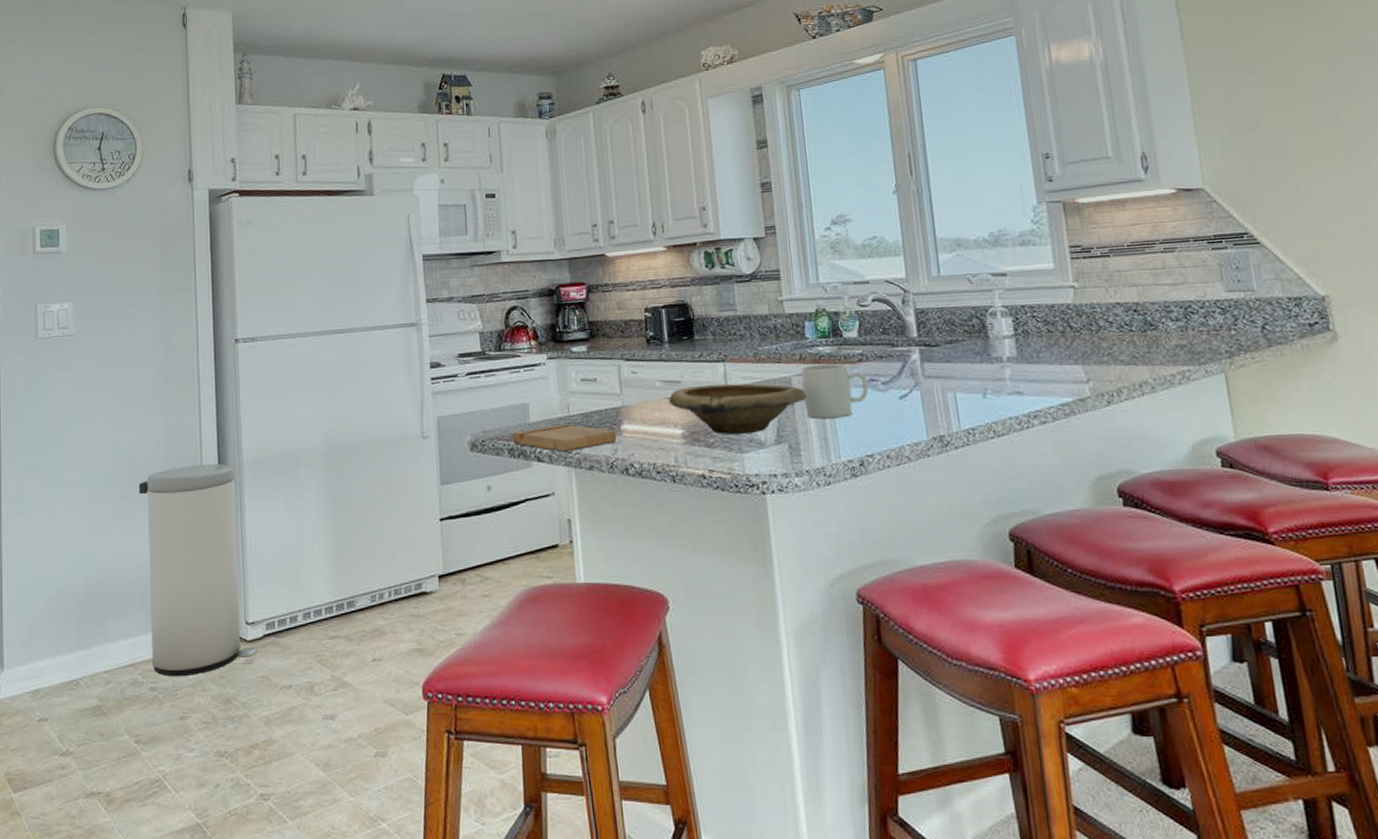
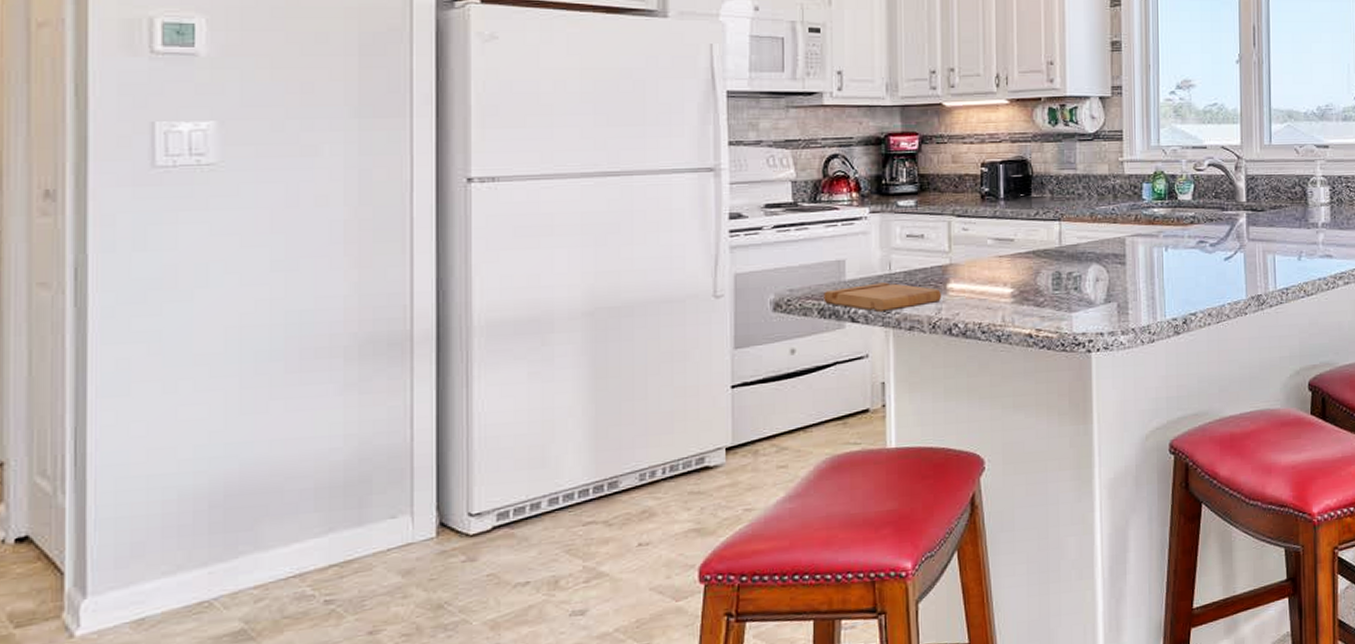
pedal bin: present [138,463,258,677] -> none [314,327,485,585]
bowl: present [668,383,808,435] -> none [999,242,1139,294]
mug: present [801,363,869,419] -> none [1134,225,1197,279]

